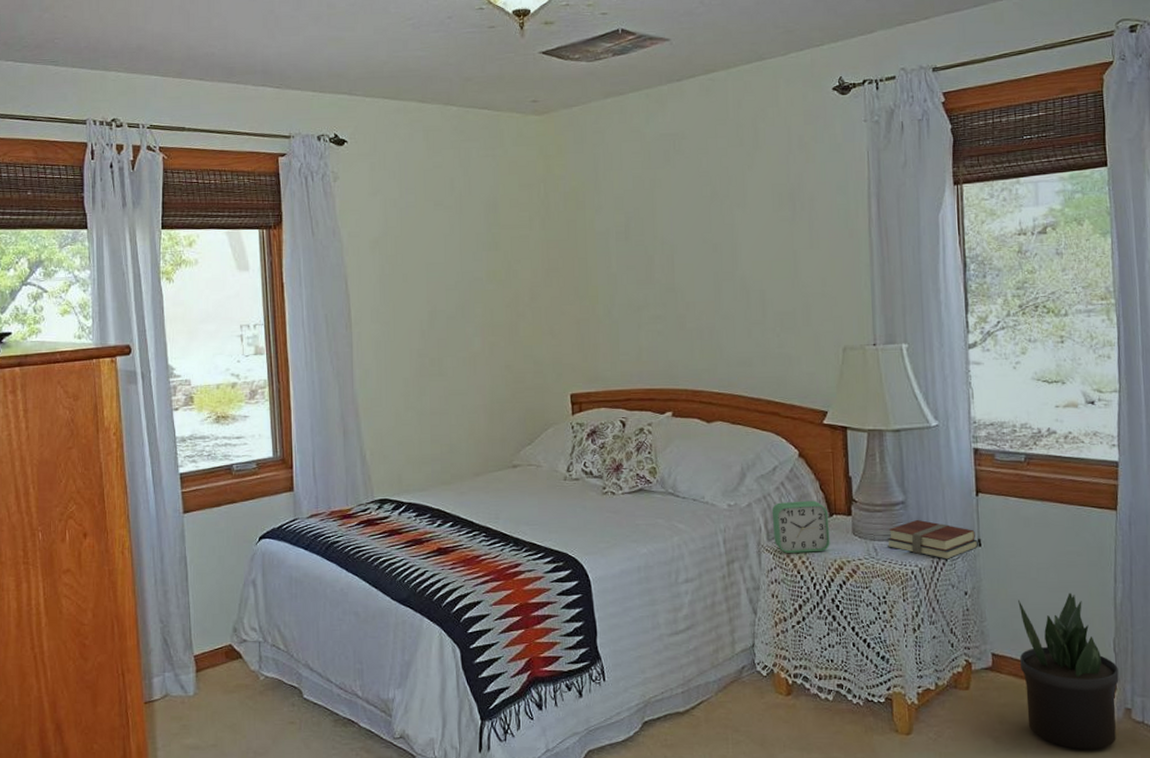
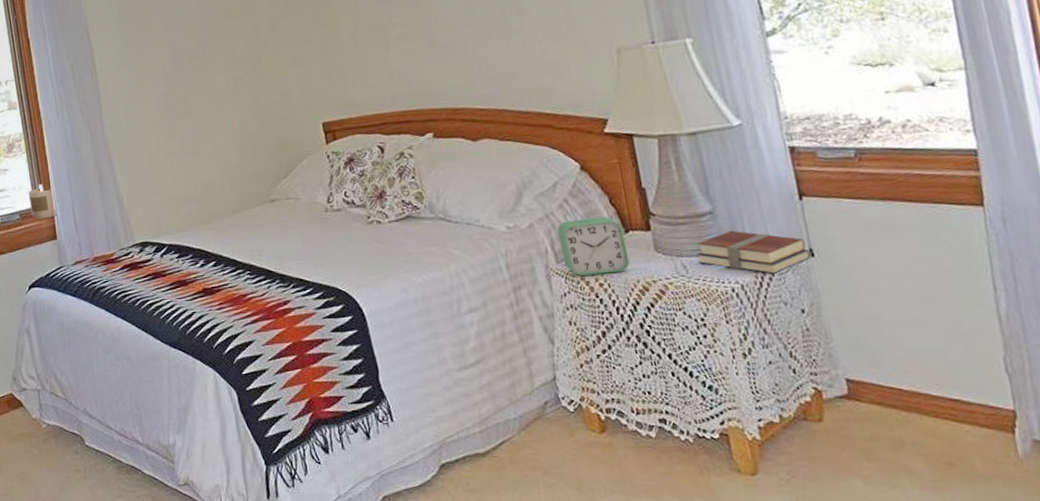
candle: none [267,434,297,470] -> present [28,184,58,220]
planter: present [1018,592,1119,750] -> none [870,304,1027,491]

